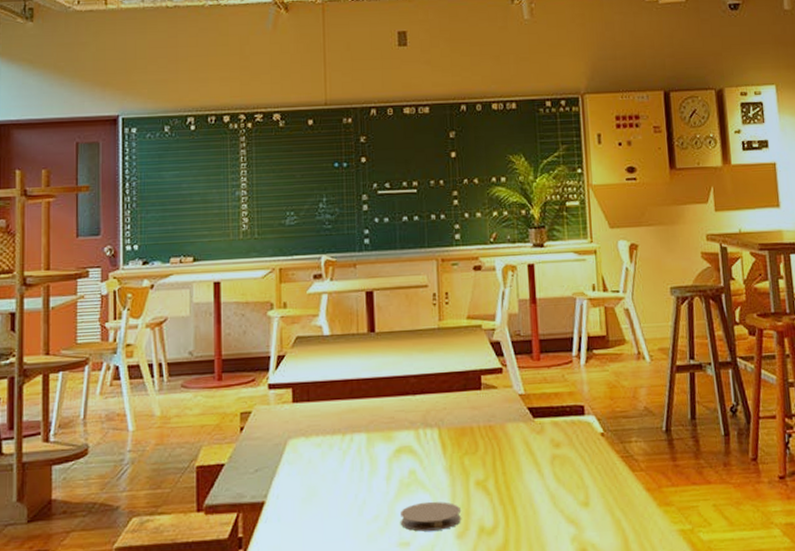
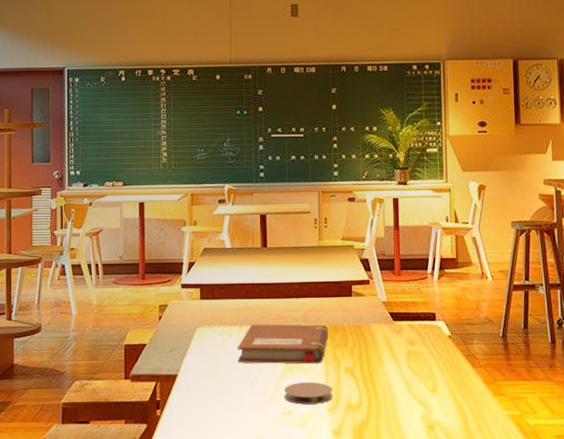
notebook: none [340,427,455,482] -> present [237,324,329,364]

